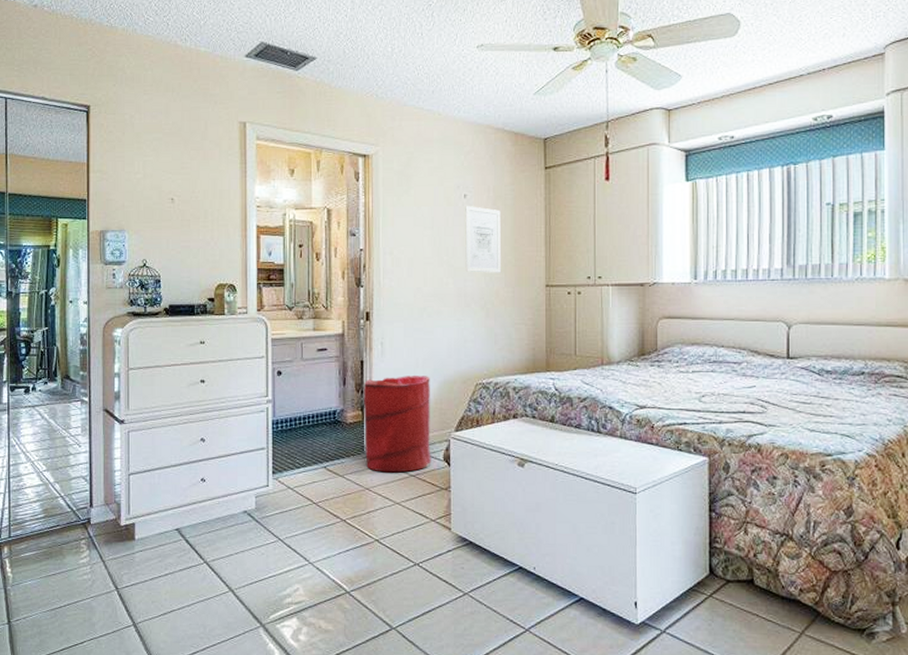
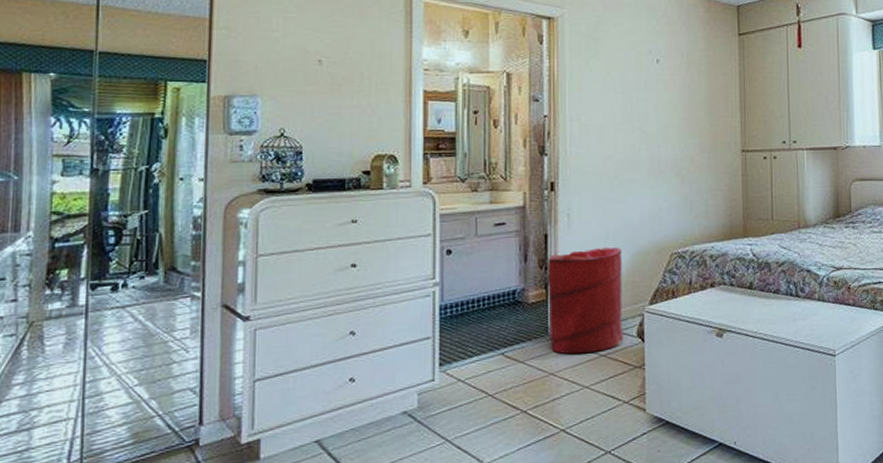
wall art: present [465,205,501,273] -> none [658,70,695,139]

